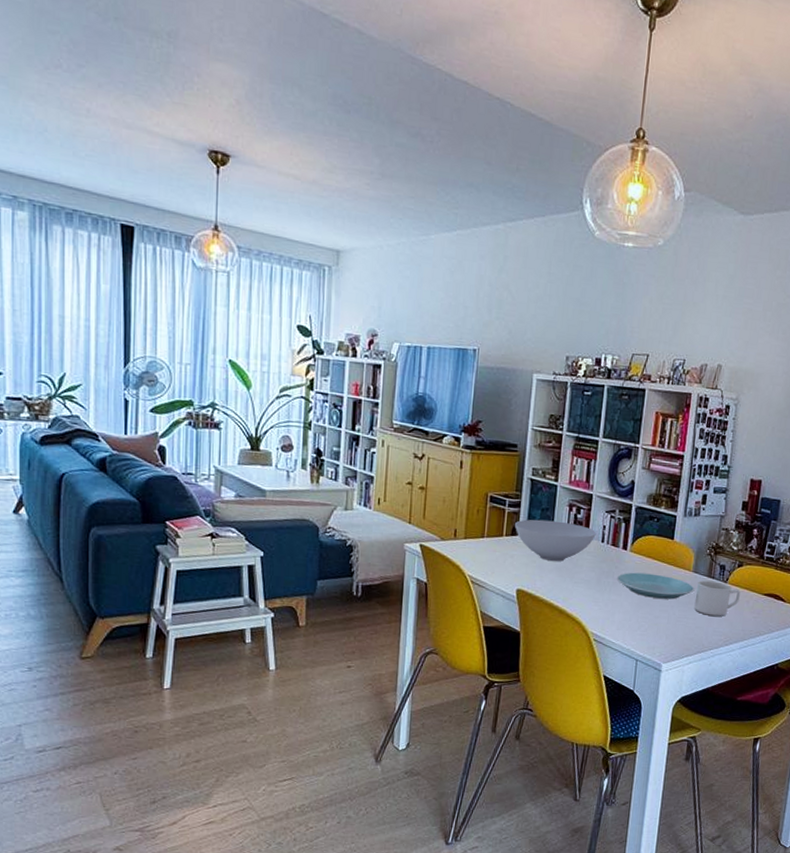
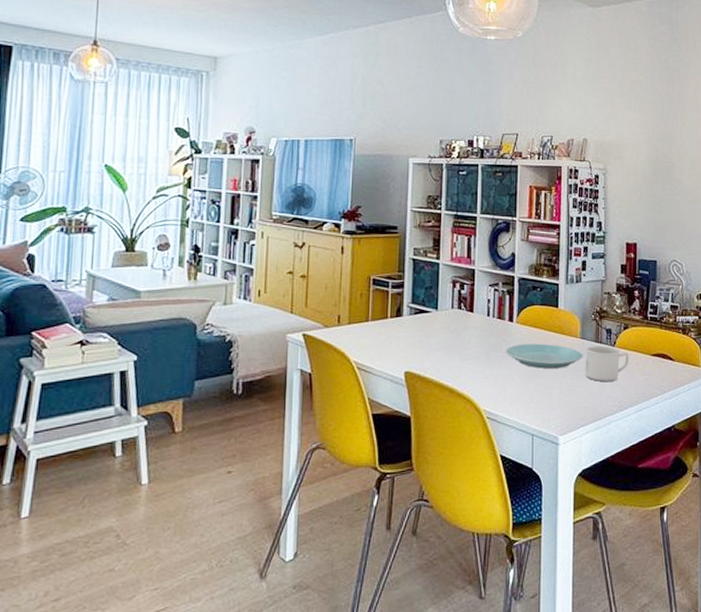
bowl: present [514,519,596,562] -> none [398,298,481,339]

